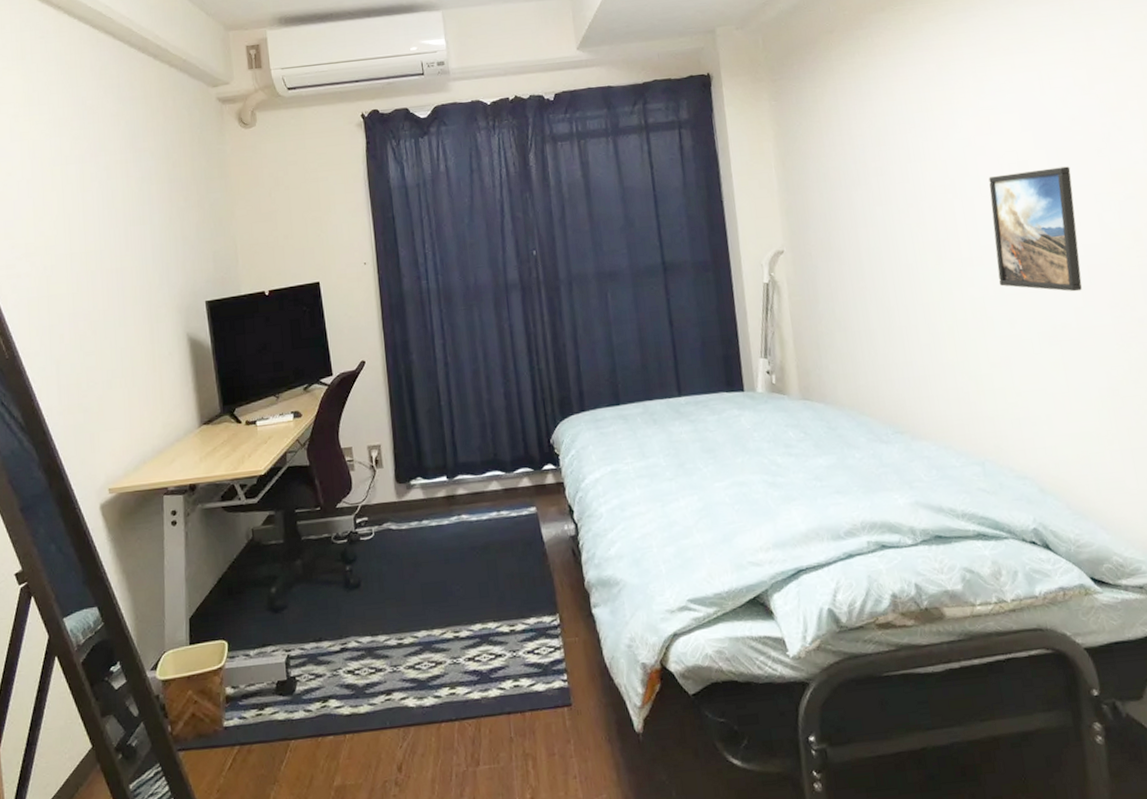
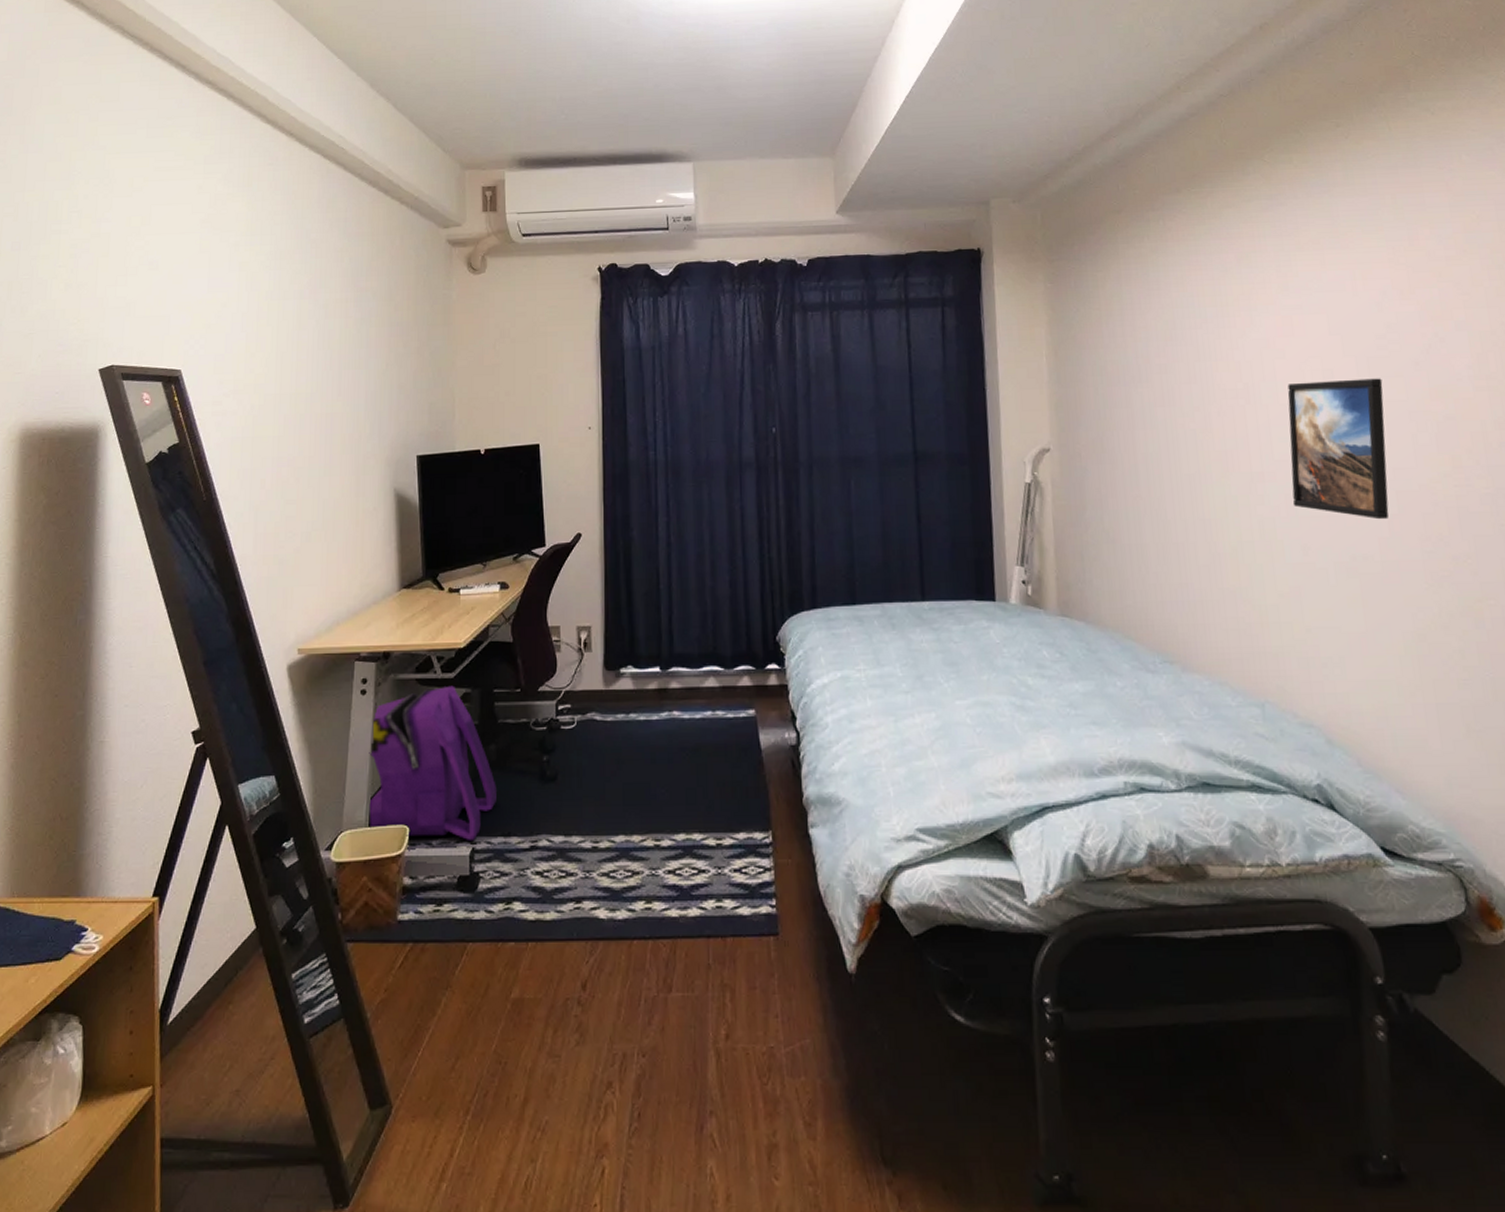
backpack: none [184,510,306,650] -> present [369,685,496,842]

